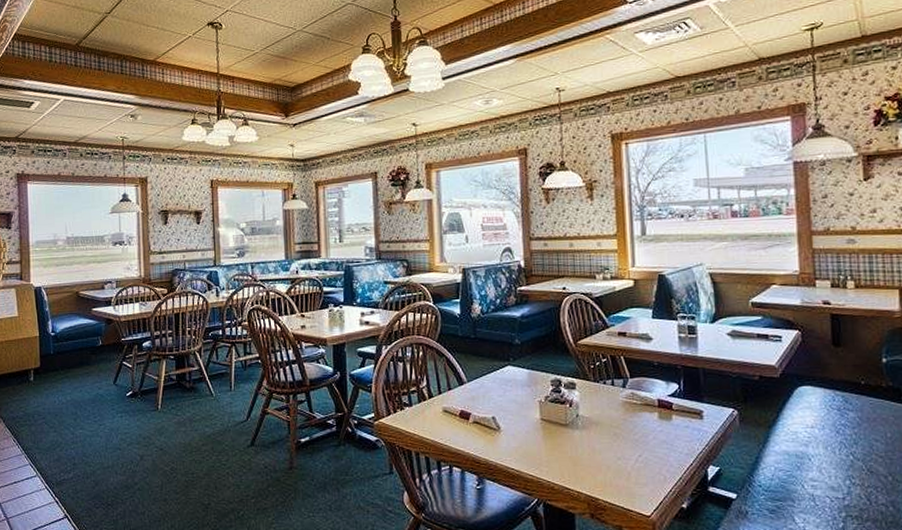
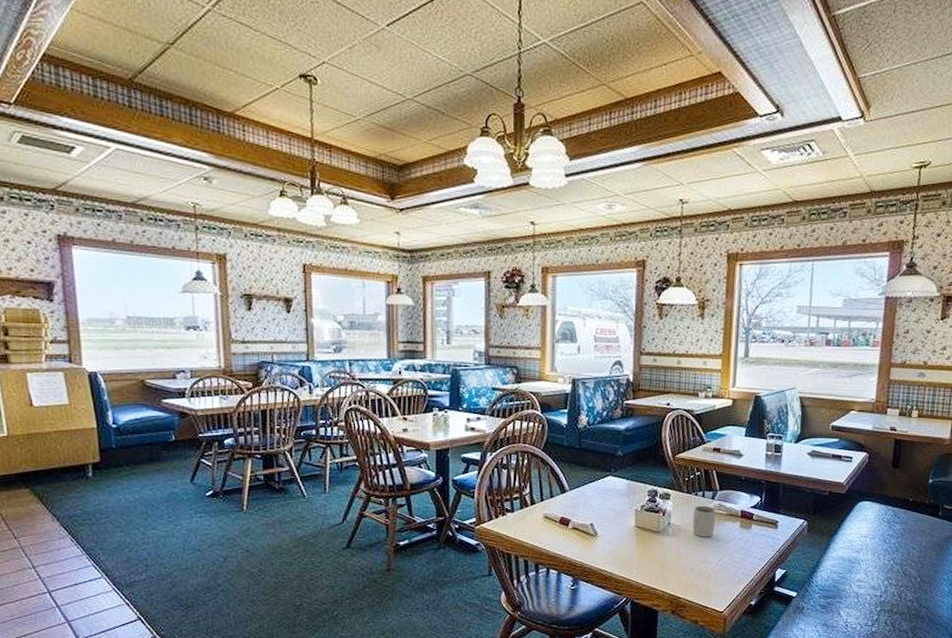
mug: none [603,395,630,430] -> present [692,505,716,537]

